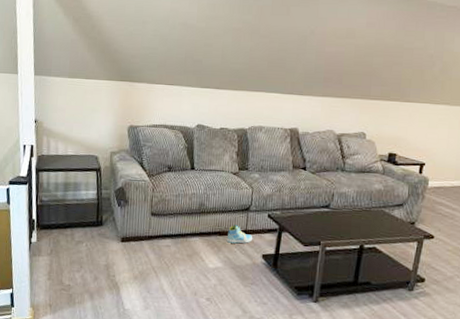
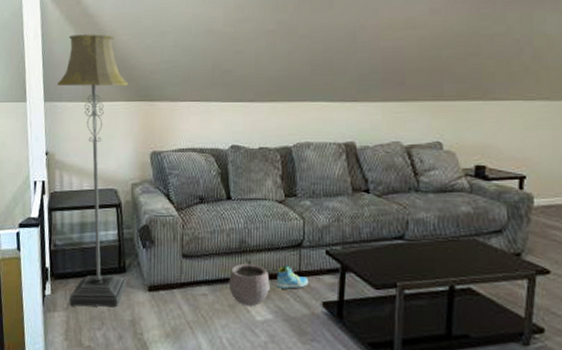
floor lamp: none [47,16,111,254] -> present [57,34,128,307]
plant pot: none [188,217,222,257] -> present [229,256,270,307]

